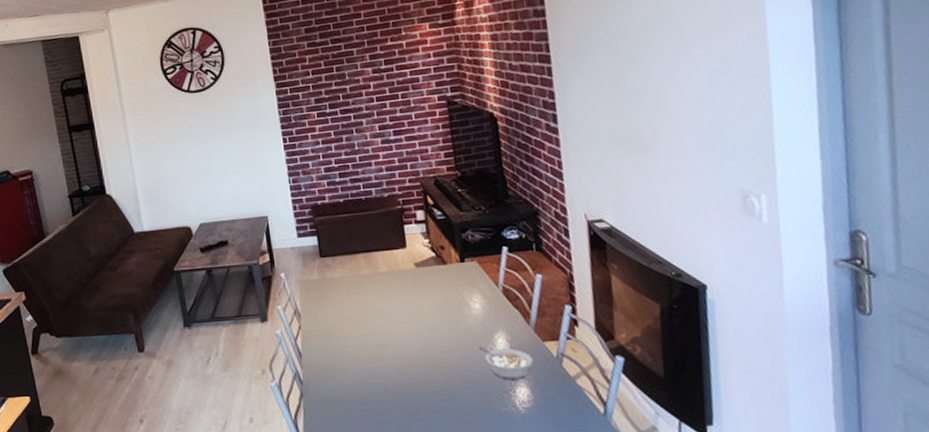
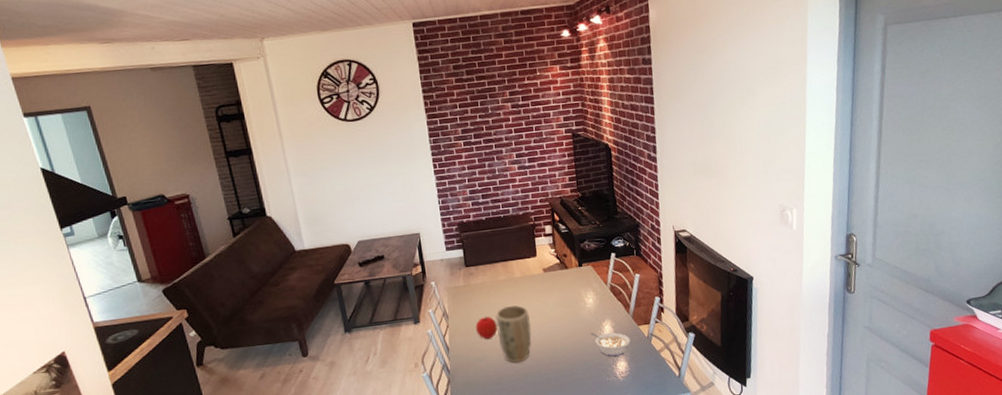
fruit: none [333,318,360,347] -> present [476,316,498,340]
plant pot: none [357,305,403,379] -> present [496,305,532,363]

